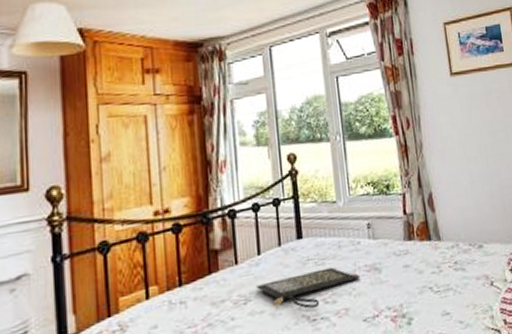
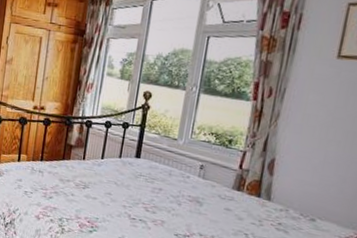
clutch bag: present [255,267,359,309] -> none [94,179,181,211]

